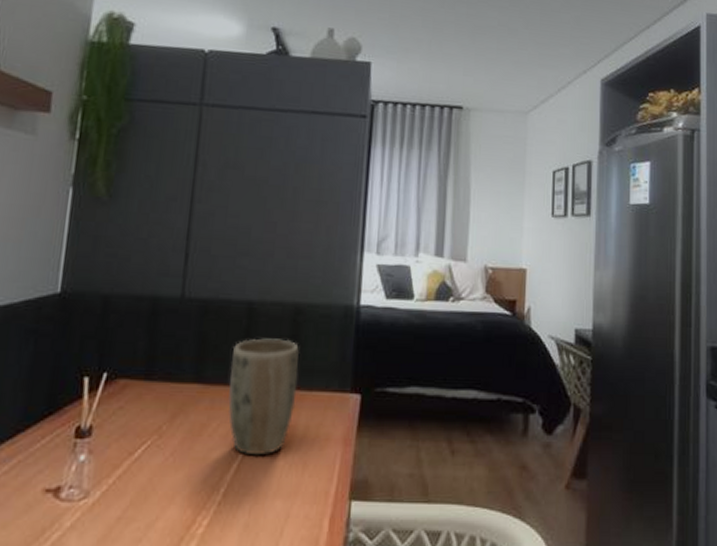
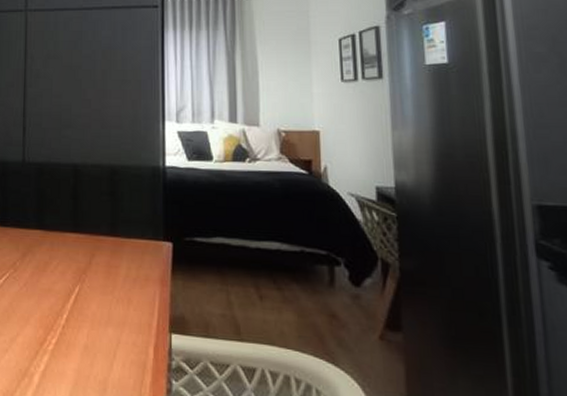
plant pot: present [228,338,300,456] -> none [63,194,118,290]

